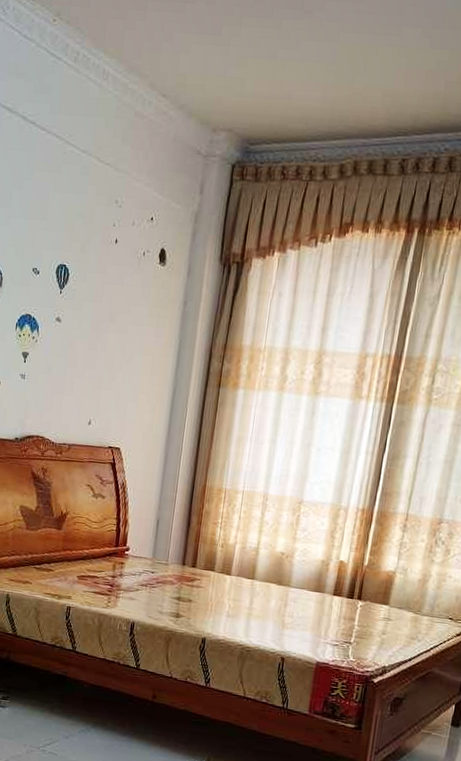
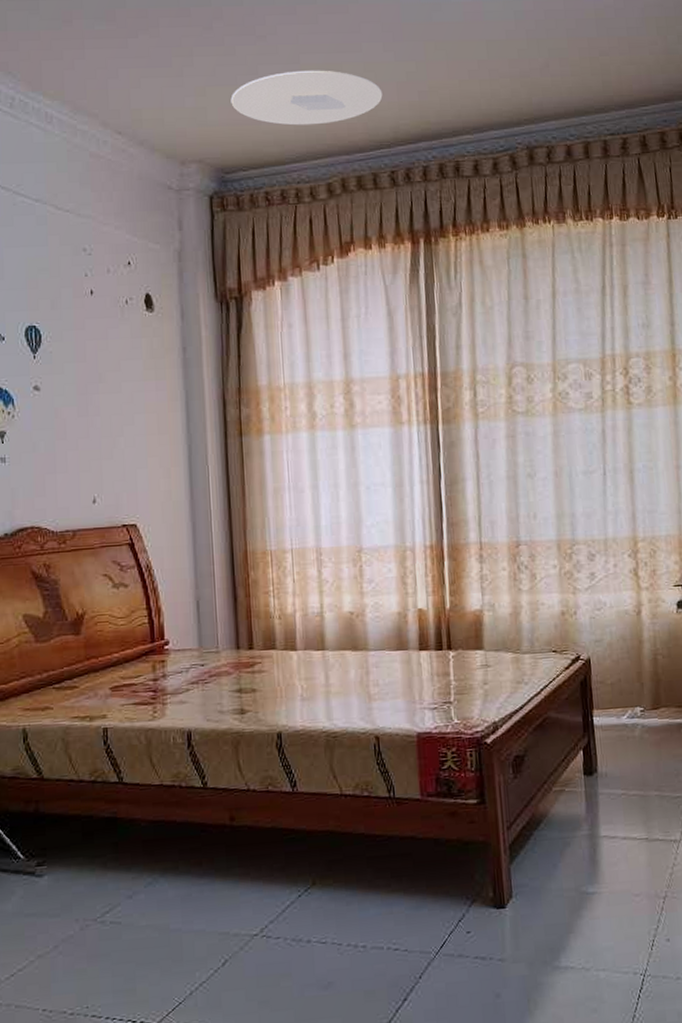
ceiling light: none [268,49,411,106] -> present [230,70,383,126]

